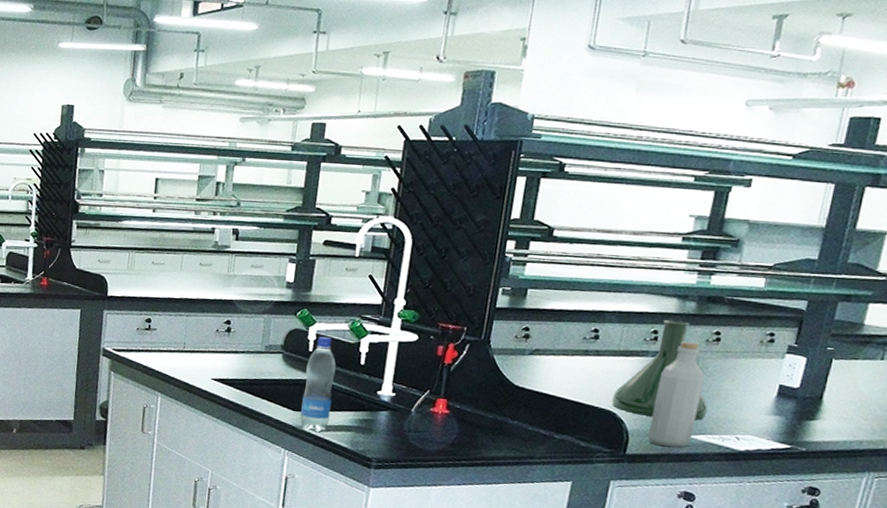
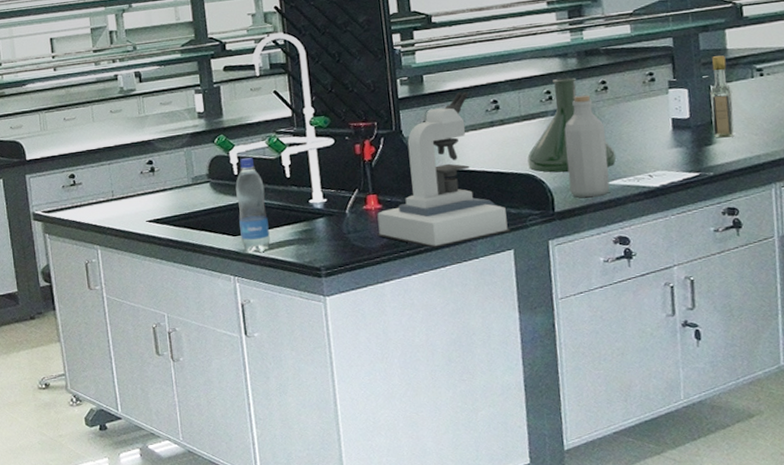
microscope: none [436,313,576,465] -> present [376,91,512,248]
bottle: none [819,329,860,417] -> present [710,55,735,138]

